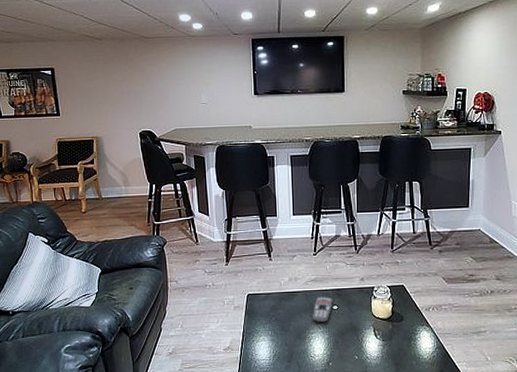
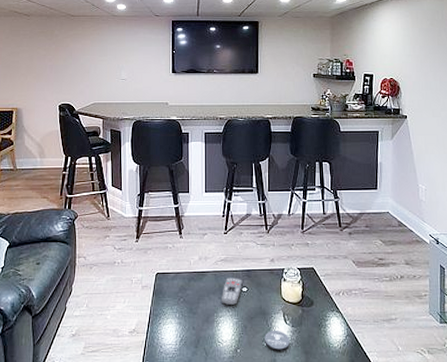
coaster: none [356,344,380,364] -> present [265,330,290,352]

